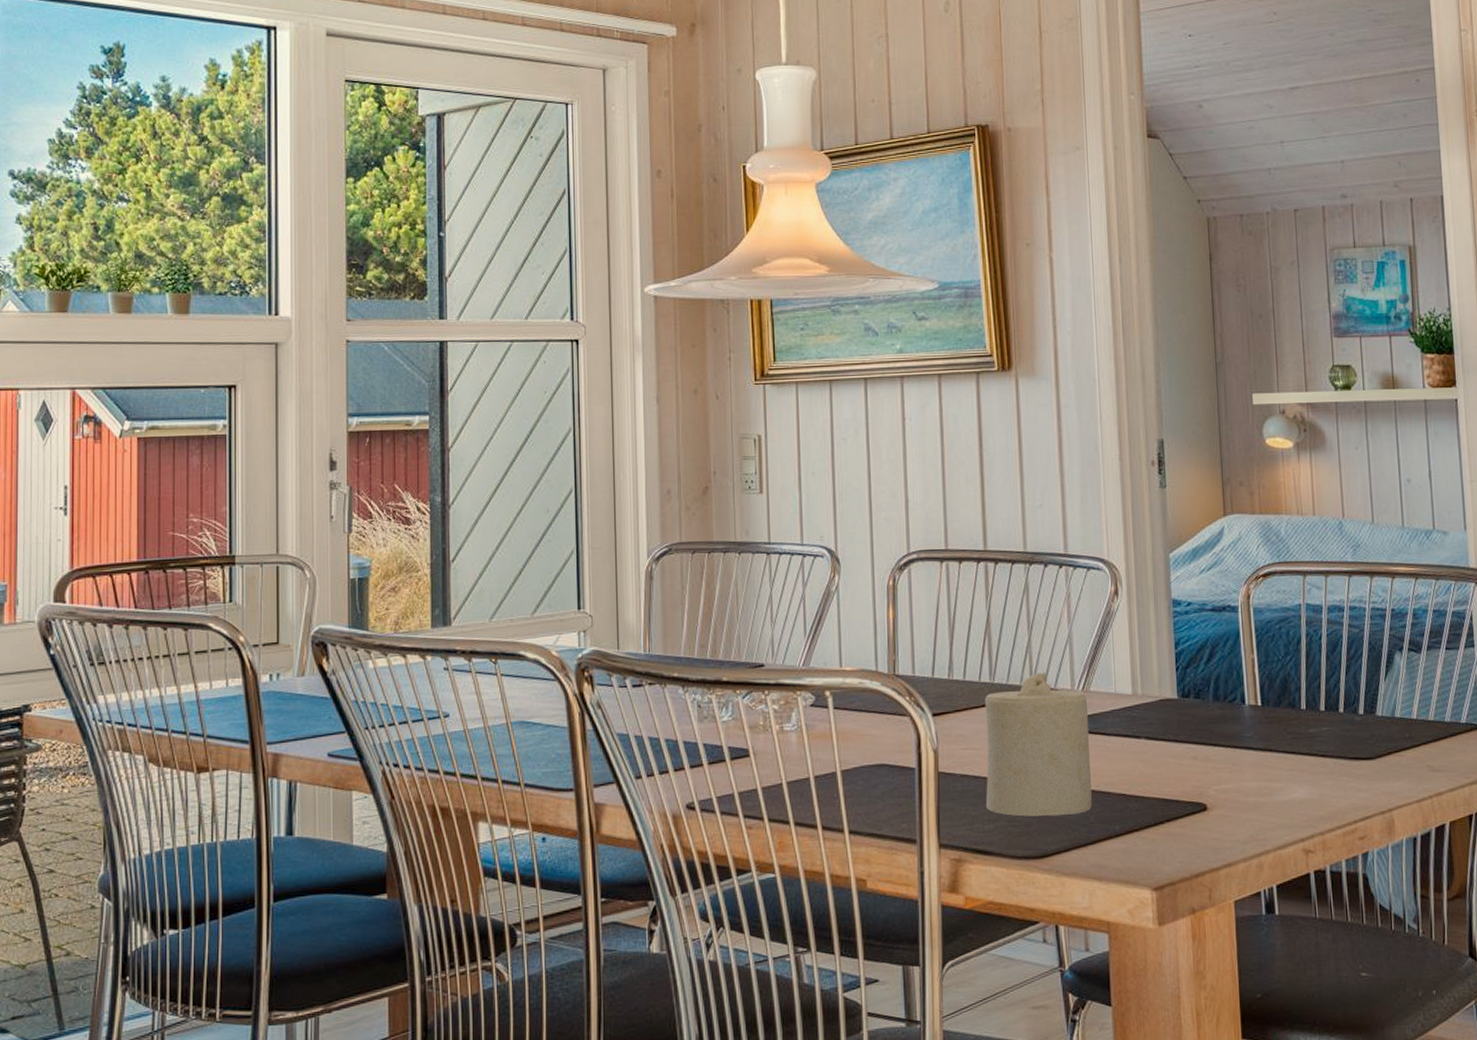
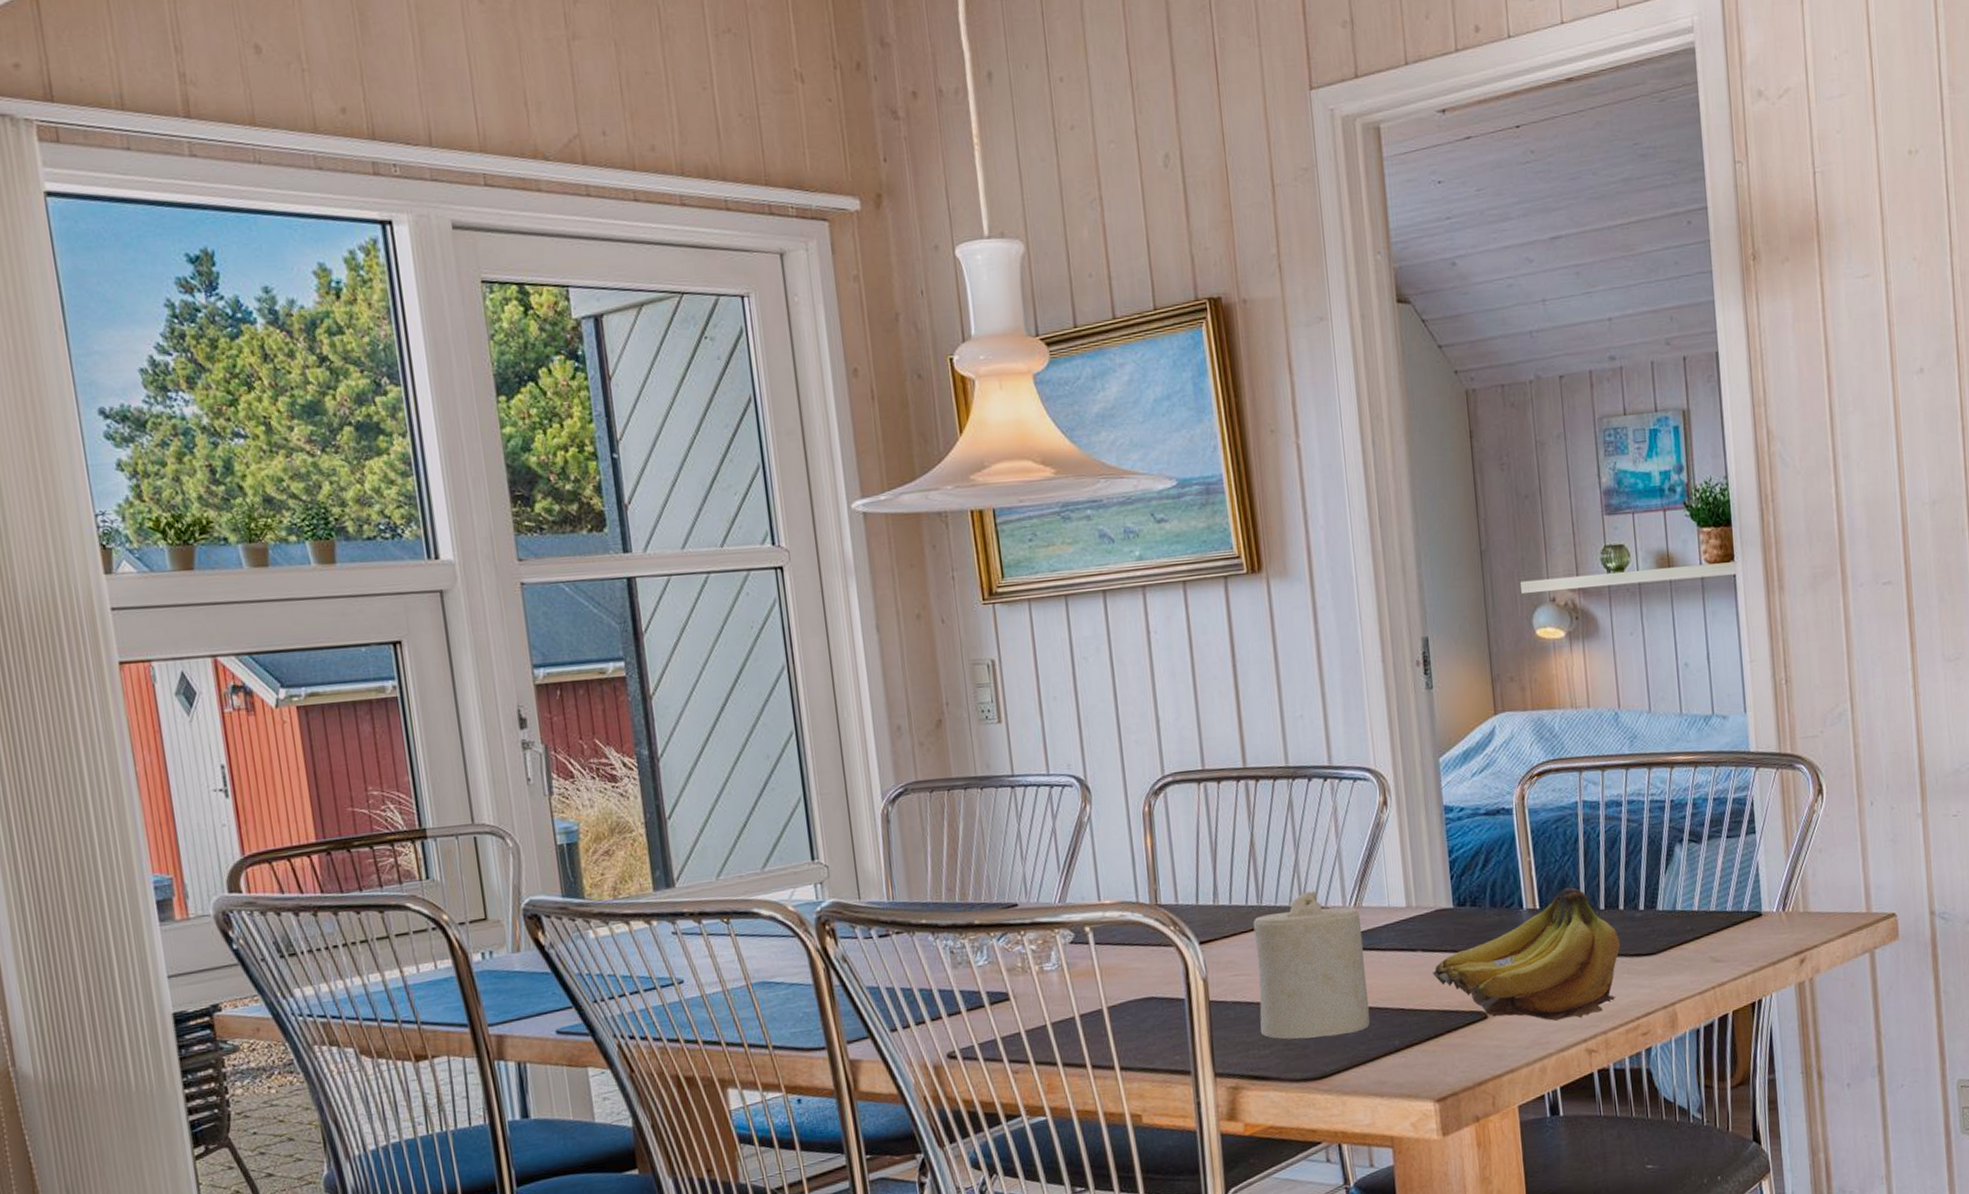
fruit: none [1155,687,1340,818] -> present [1432,887,1621,1021]

